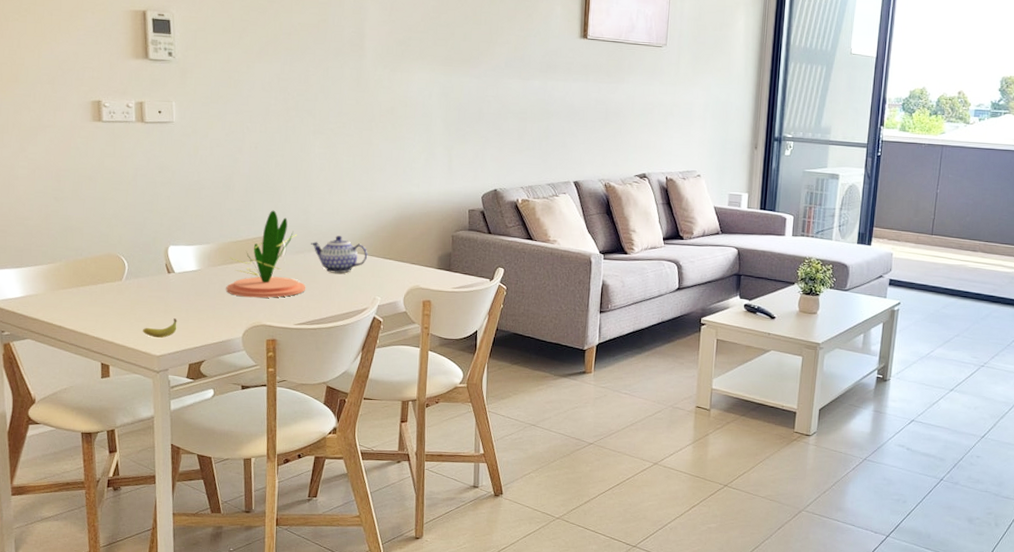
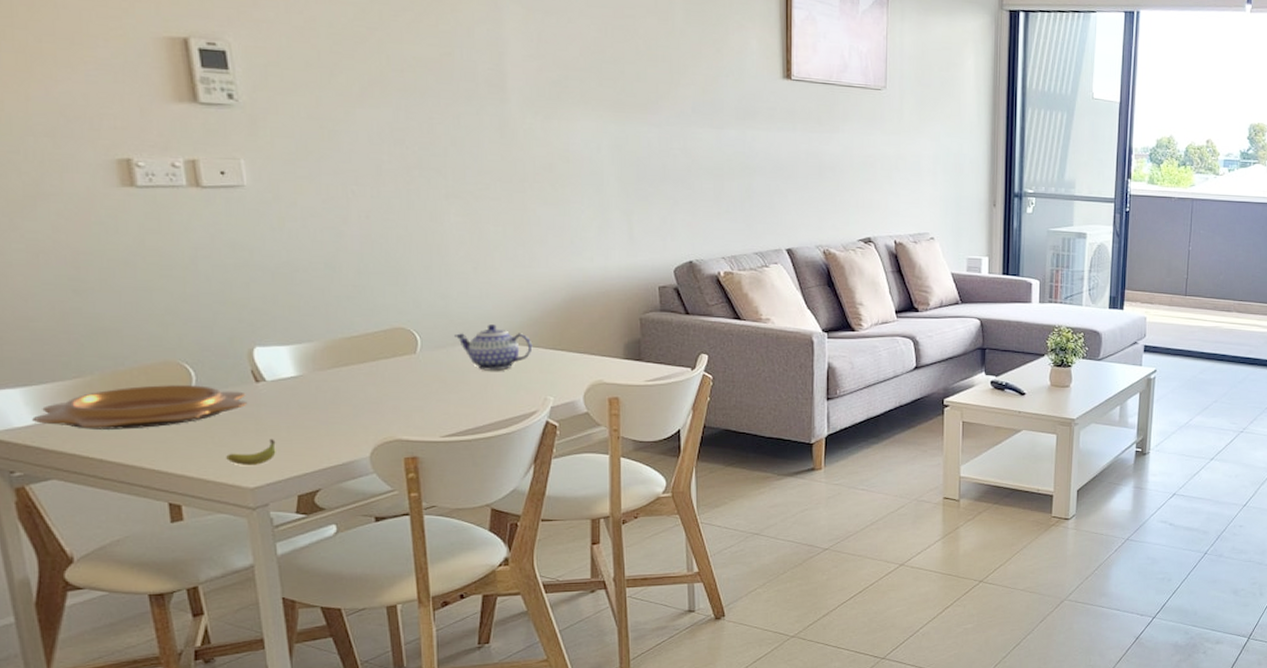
decorative bowl: none [20,272,160,305] -> present [32,385,246,430]
plant: present [226,210,306,298] -> none [342,296,453,407]

